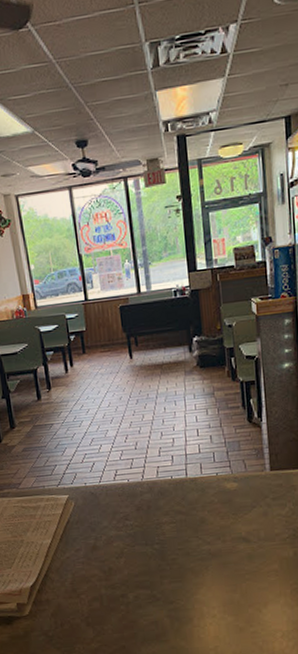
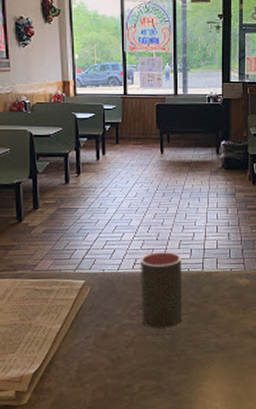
cup: none [121,460,171,539] -> present [141,252,183,329]

